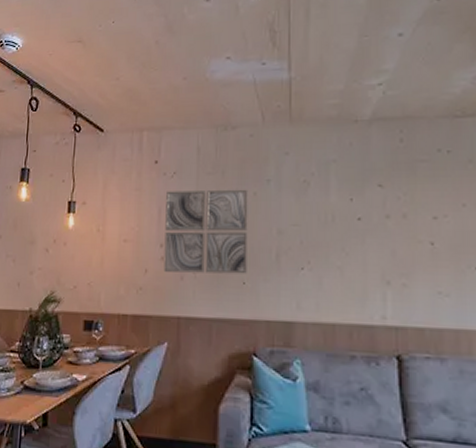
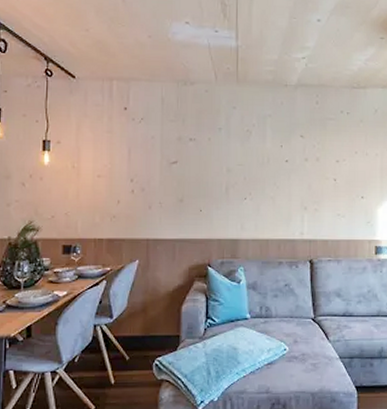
wall art: present [163,189,249,274] -> none [134,134,204,204]

